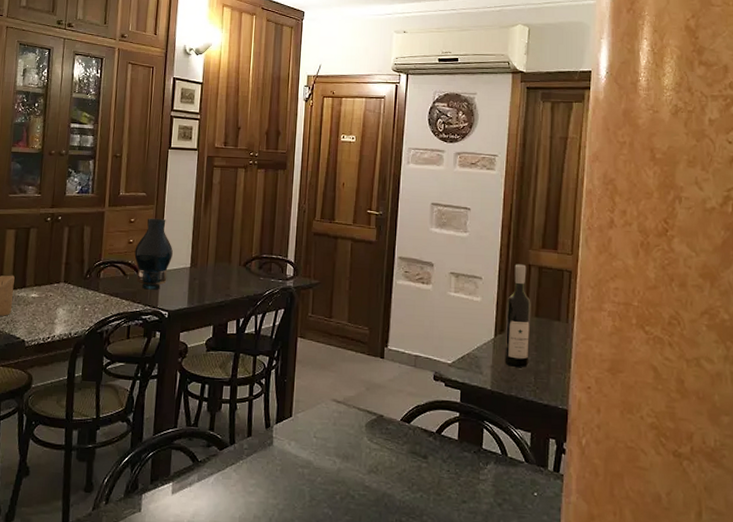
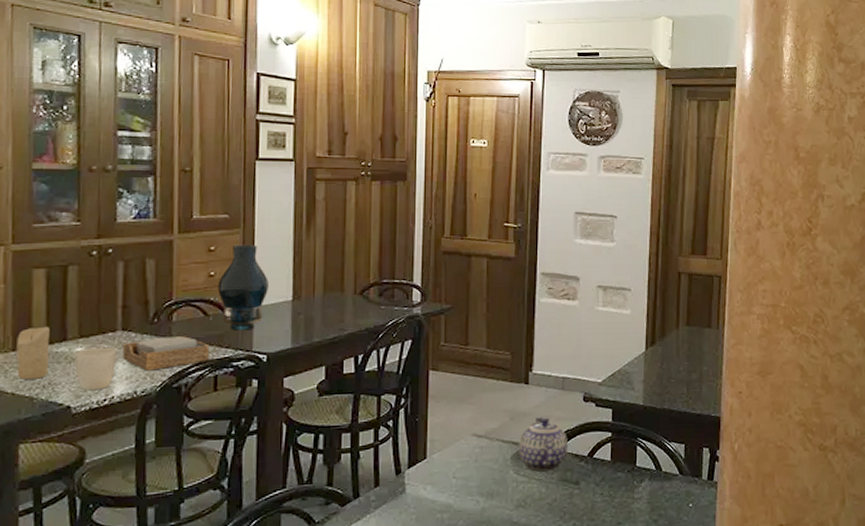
cup: none [29,294,59,329] -> present [74,347,117,391]
napkin holder: none [63,290,126,317] -> present [123,336,209,371]
teapot: none [373,389,418,442] -> present [519,416,568,472]
bottle: present [504,264,531,367] -> none [656,272,682,379]

